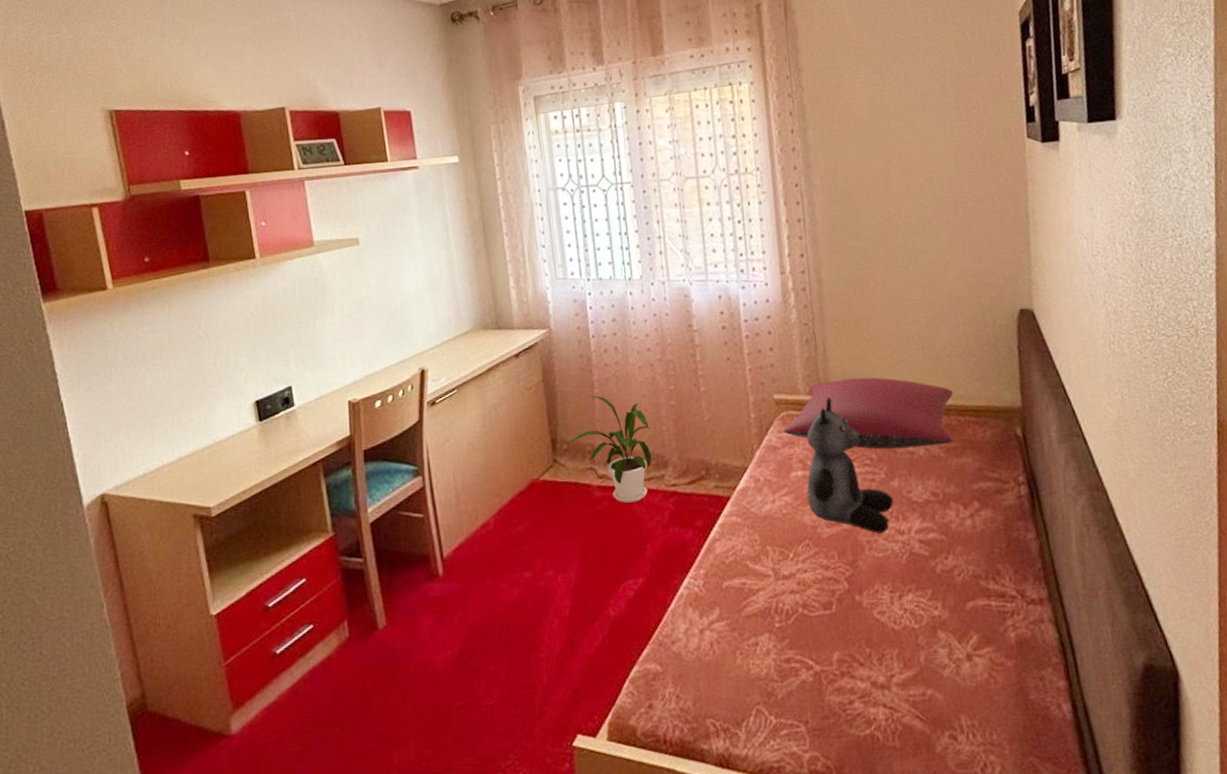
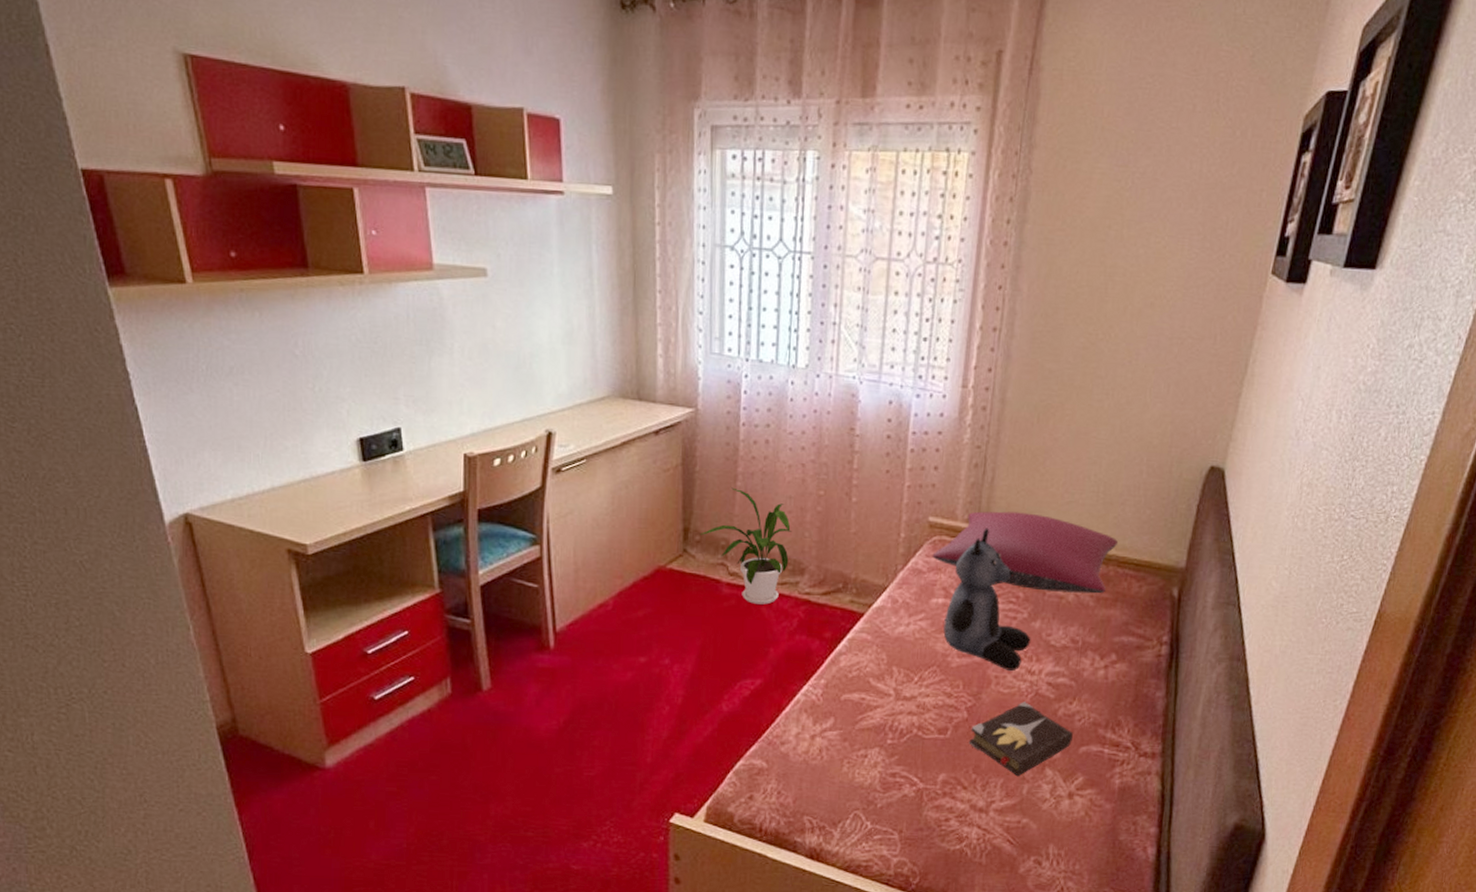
hardback book: none [854,563,957,645] -> present [968,702,1073,777]

